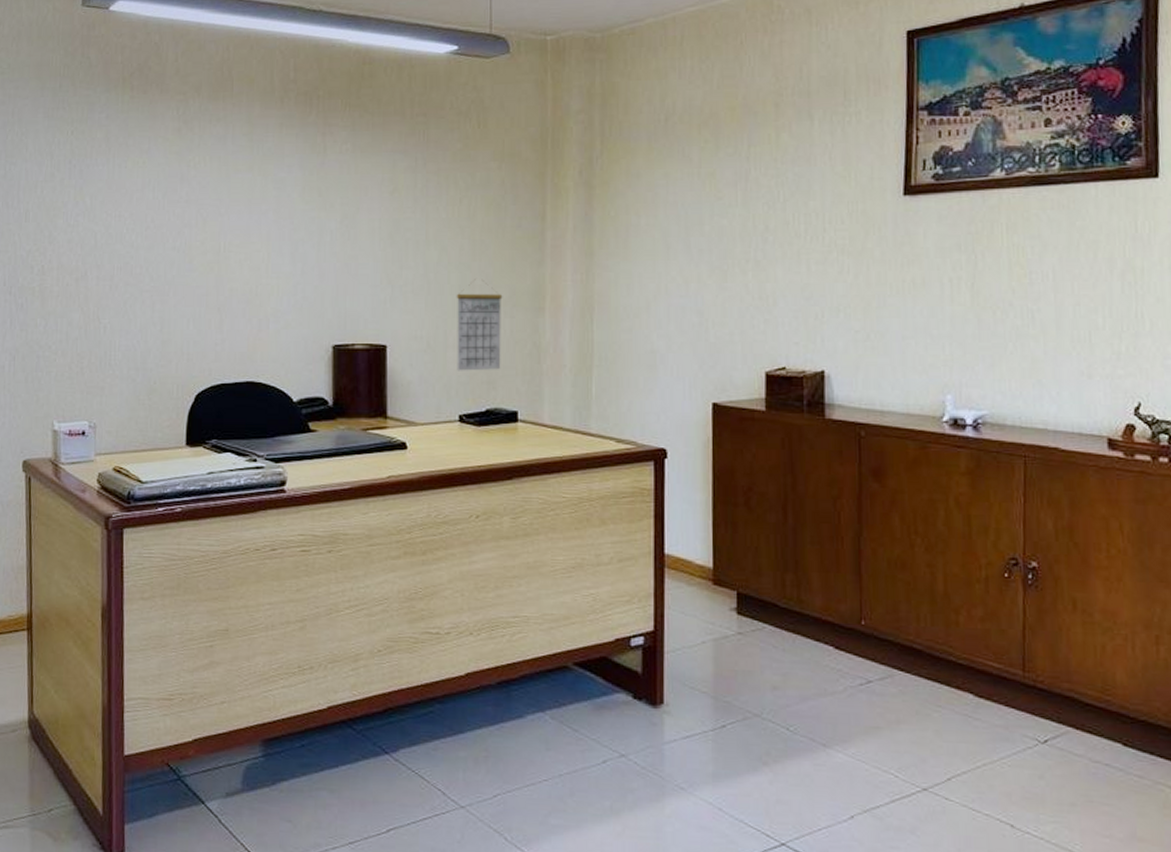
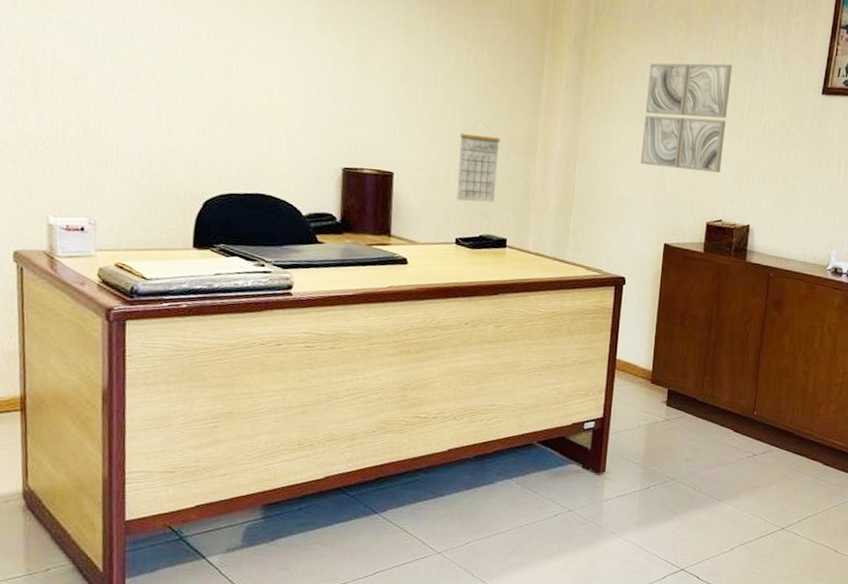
wall art: none [672,175,778,308] -> present [640,63,733,173]

